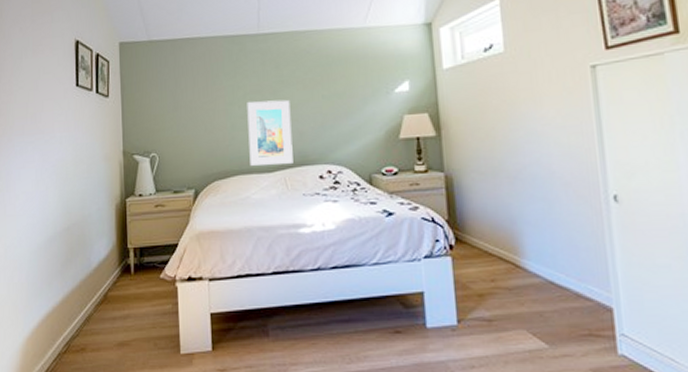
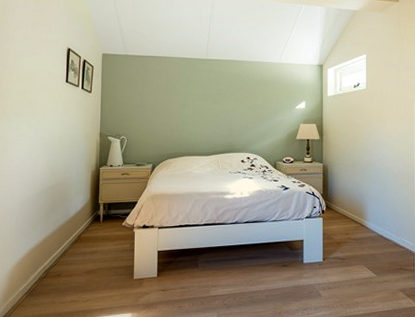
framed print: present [247,99,293,166] -> none [194,105,225,150]

